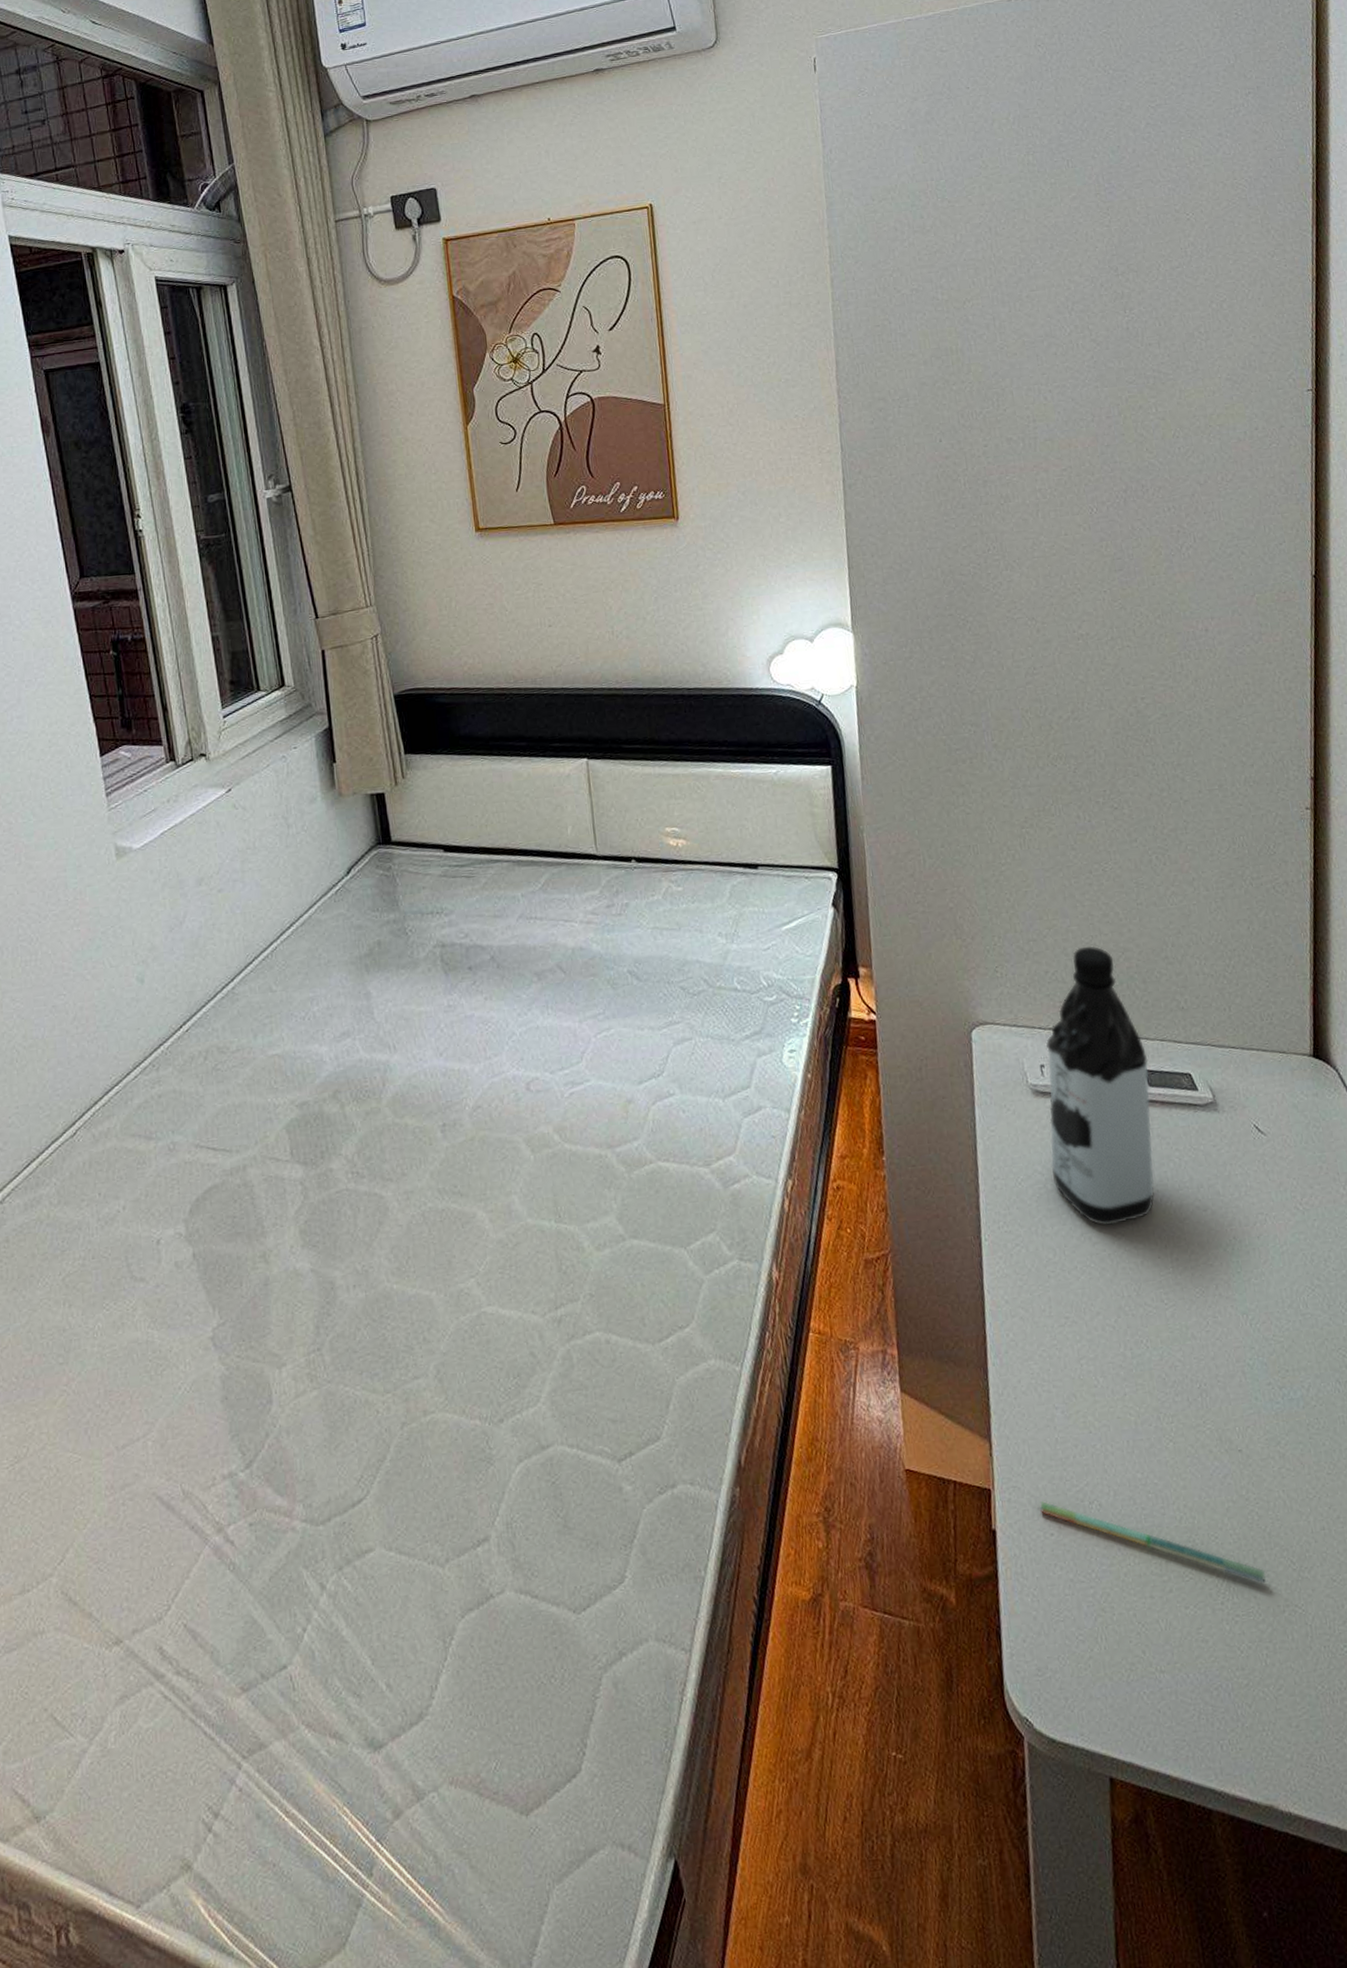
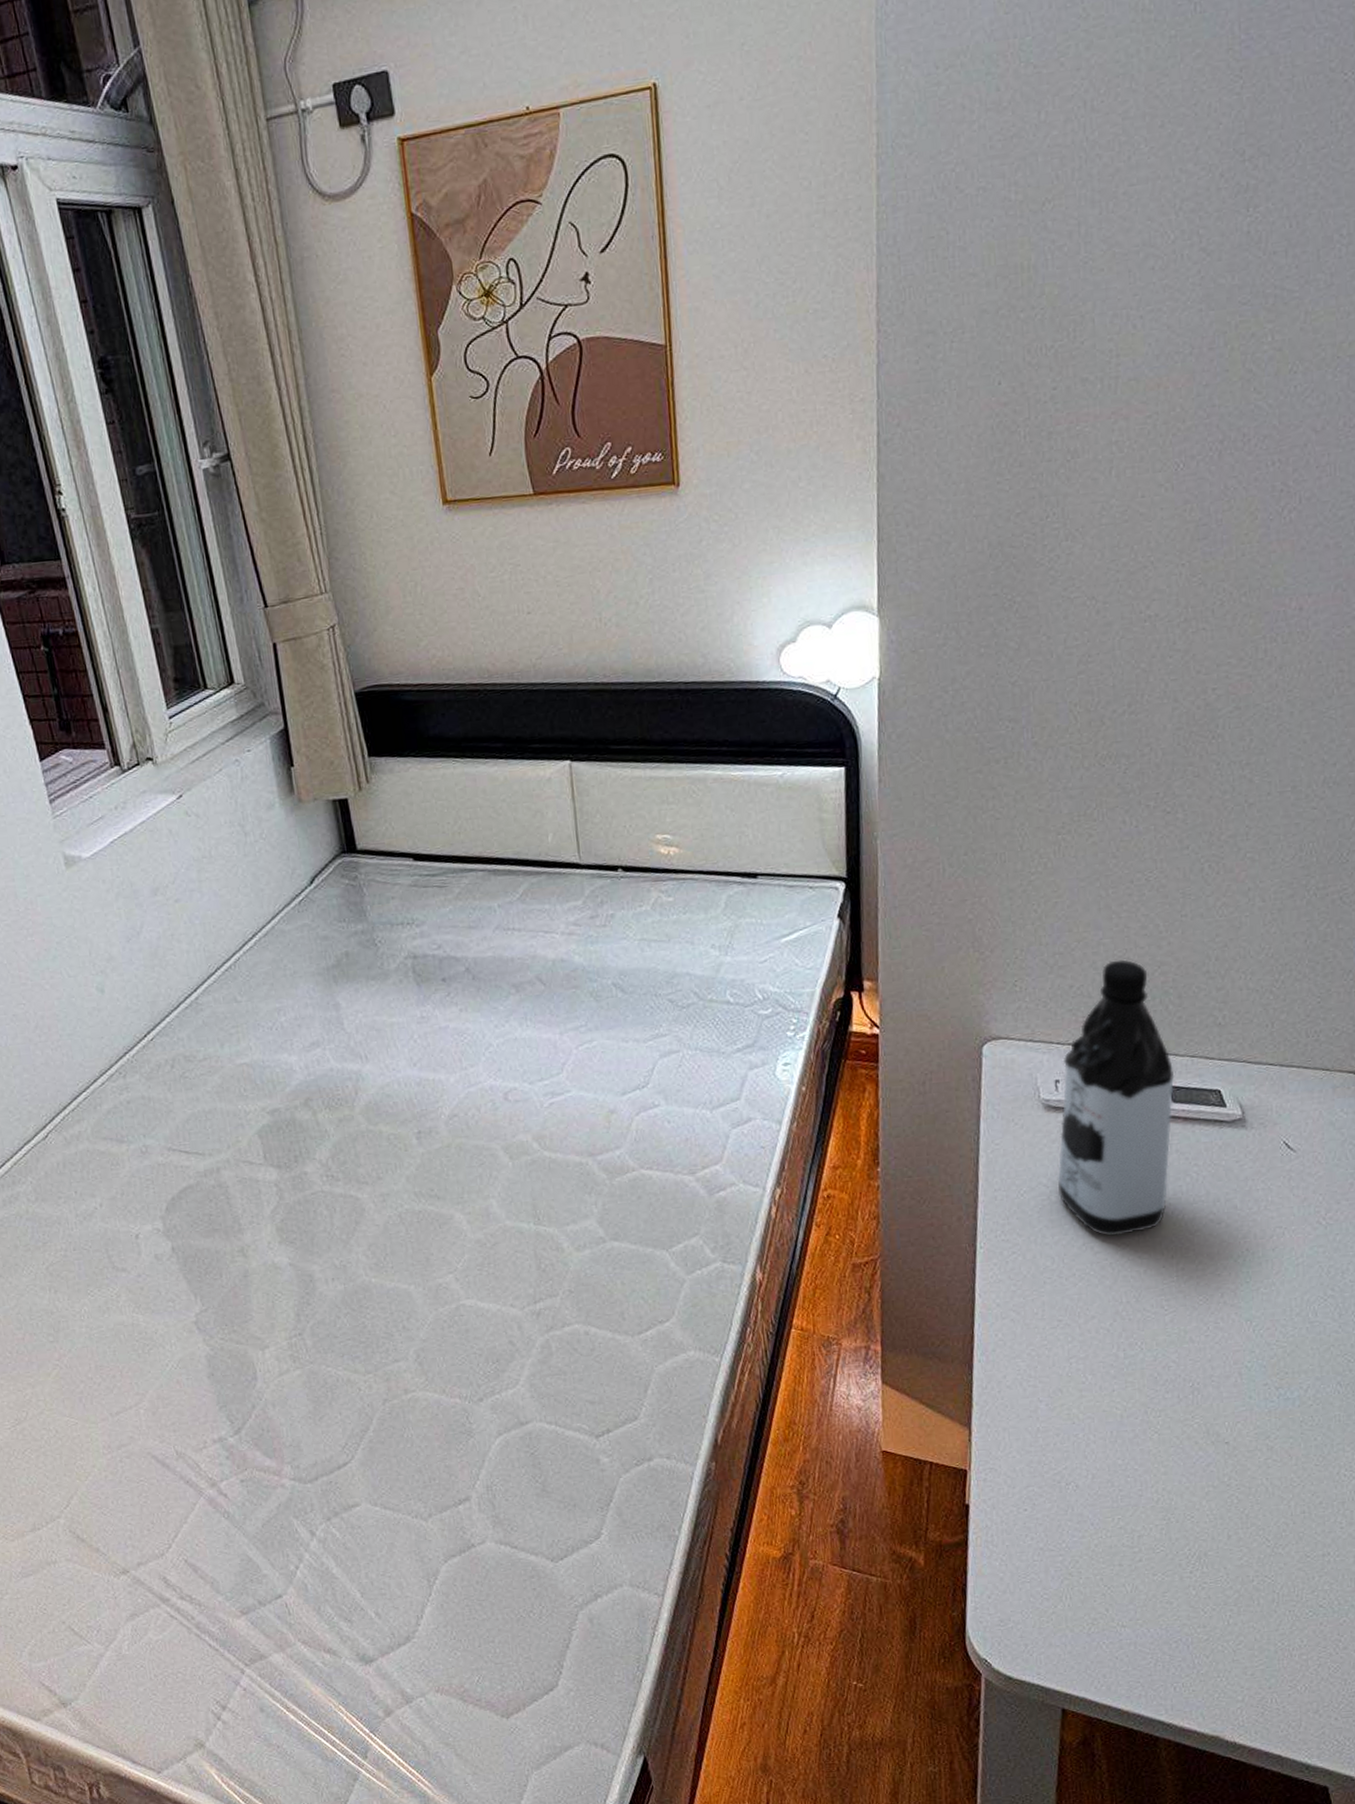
pen: present [1039,1501,1266,1584] -> none [1015,1482,1239,1557]

